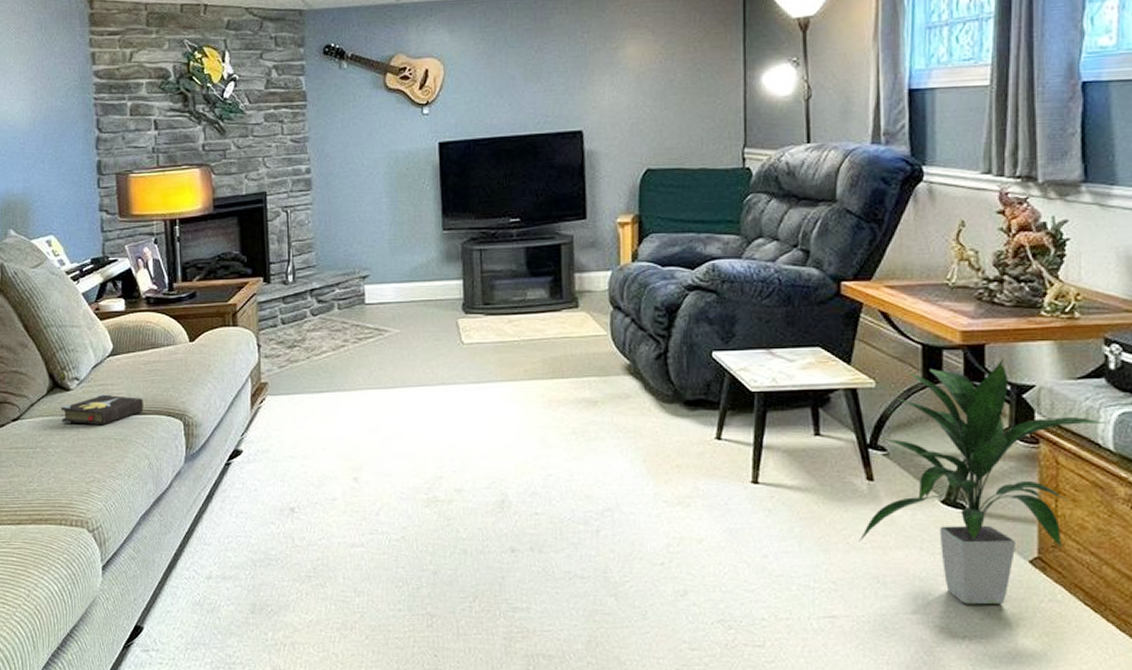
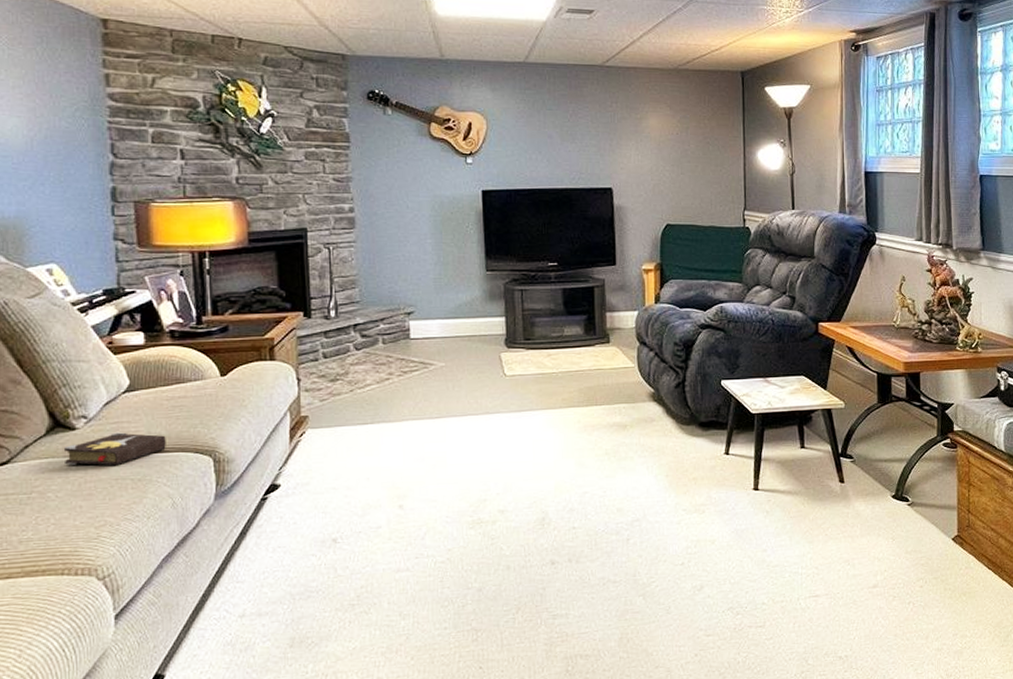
indoor plant: present [859,358,1108,605] -> none [834,383,1001,577]

